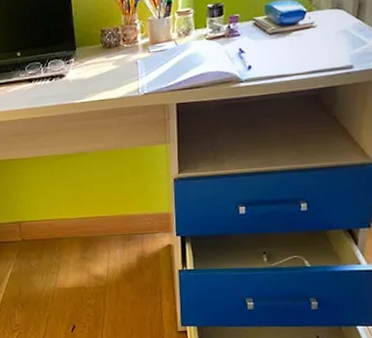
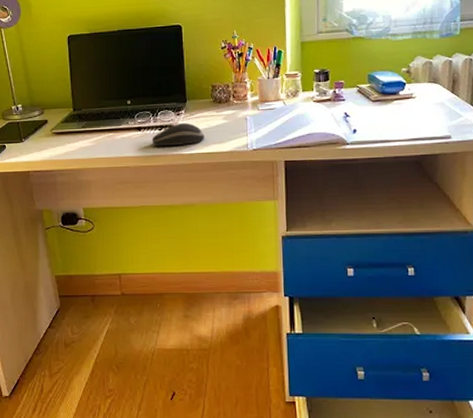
computer mouse: none [43,70,95,97] -> present [152,122,205,147]

